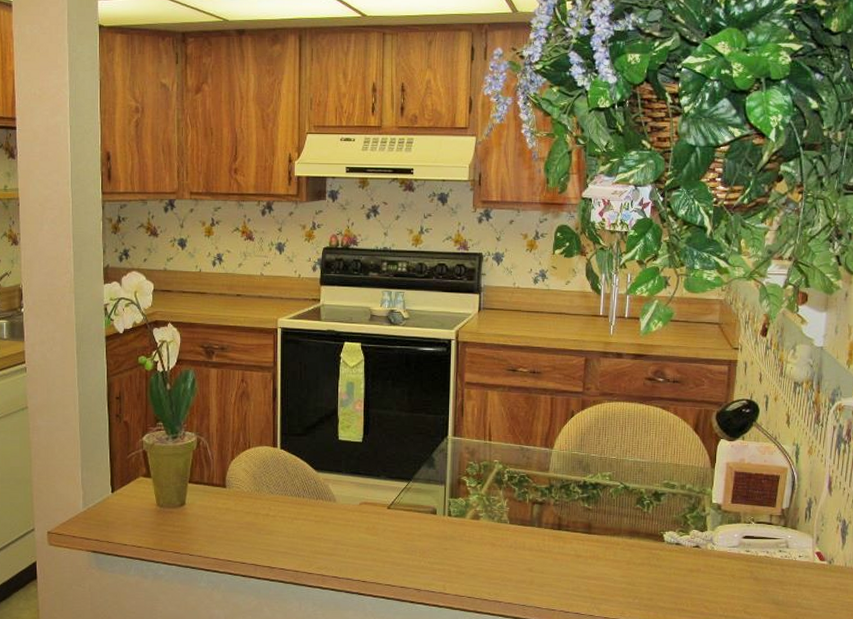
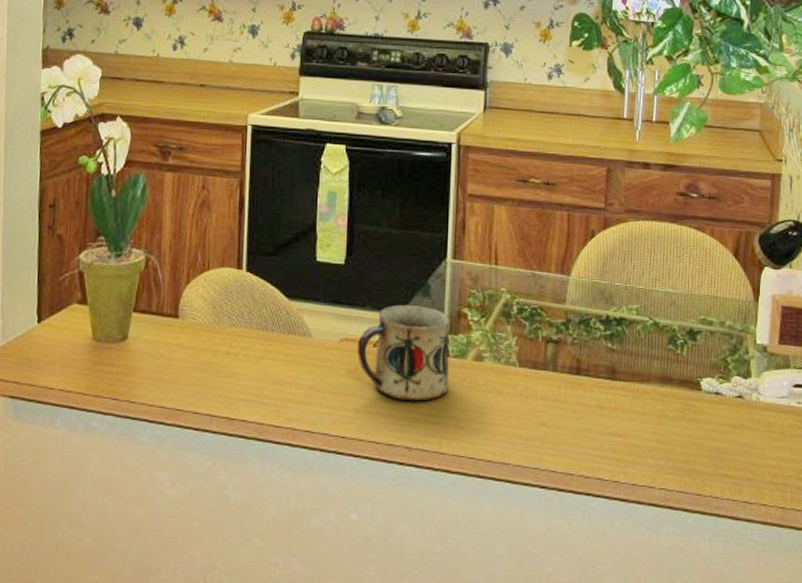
mug: none [375,474,452,553] -> present [358,304,451,402]

